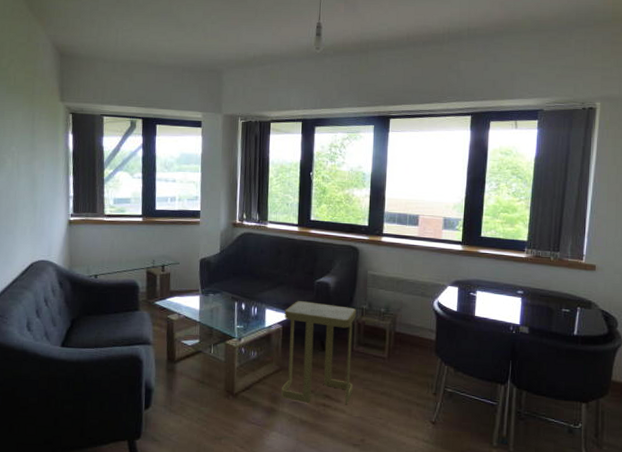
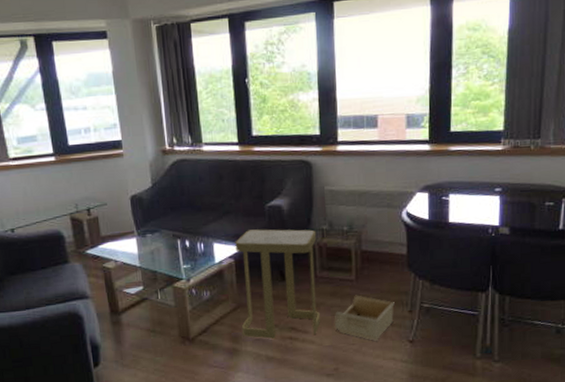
storage bin: none [364,372,421,418] -> present [334,295,395,341]

